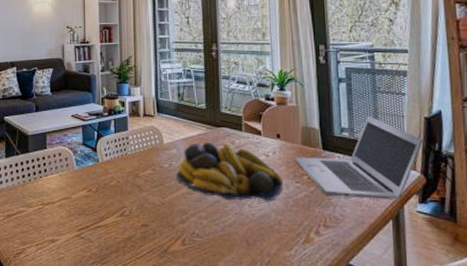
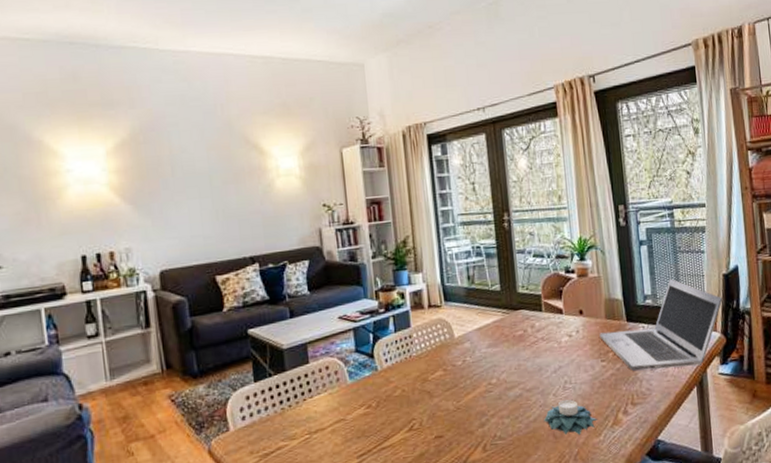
fruit bowl: present [176,142,284,201] -> none [471,326,589,392]
candle holder: none [239,212,290,246] -> present [544,399,598,435]

